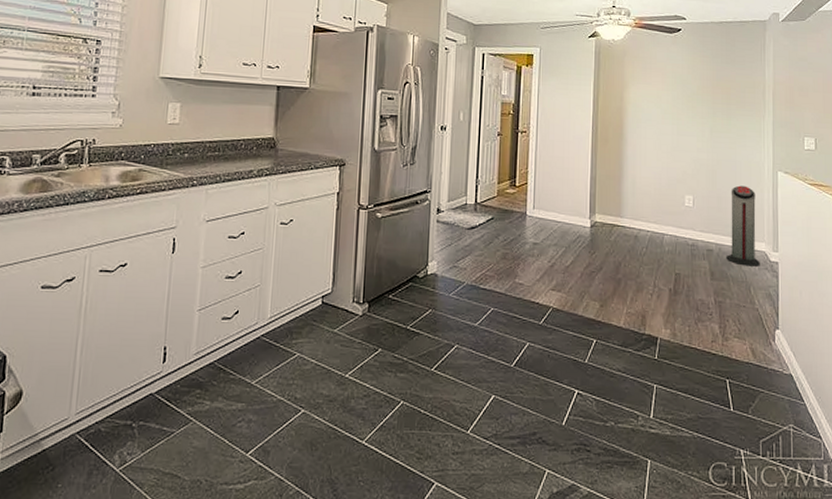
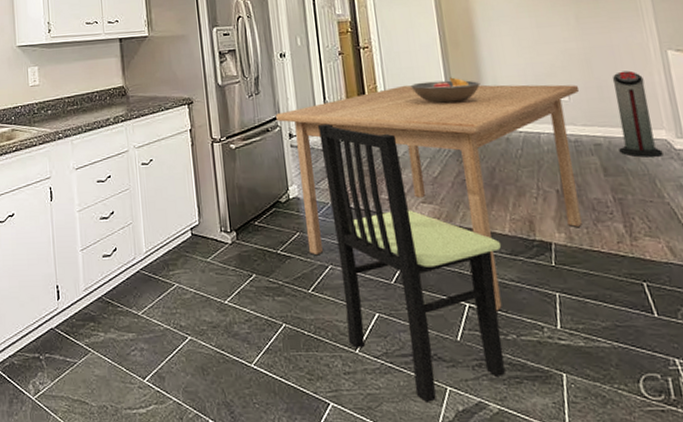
table: none [427,173,703,401] -> present [276,84,582,313]
dining chair: none [462,202,614,485] -> present [318,123,505,404]
fruit bowl: none [559,171,621,197] -> present [410,77,480,104]

